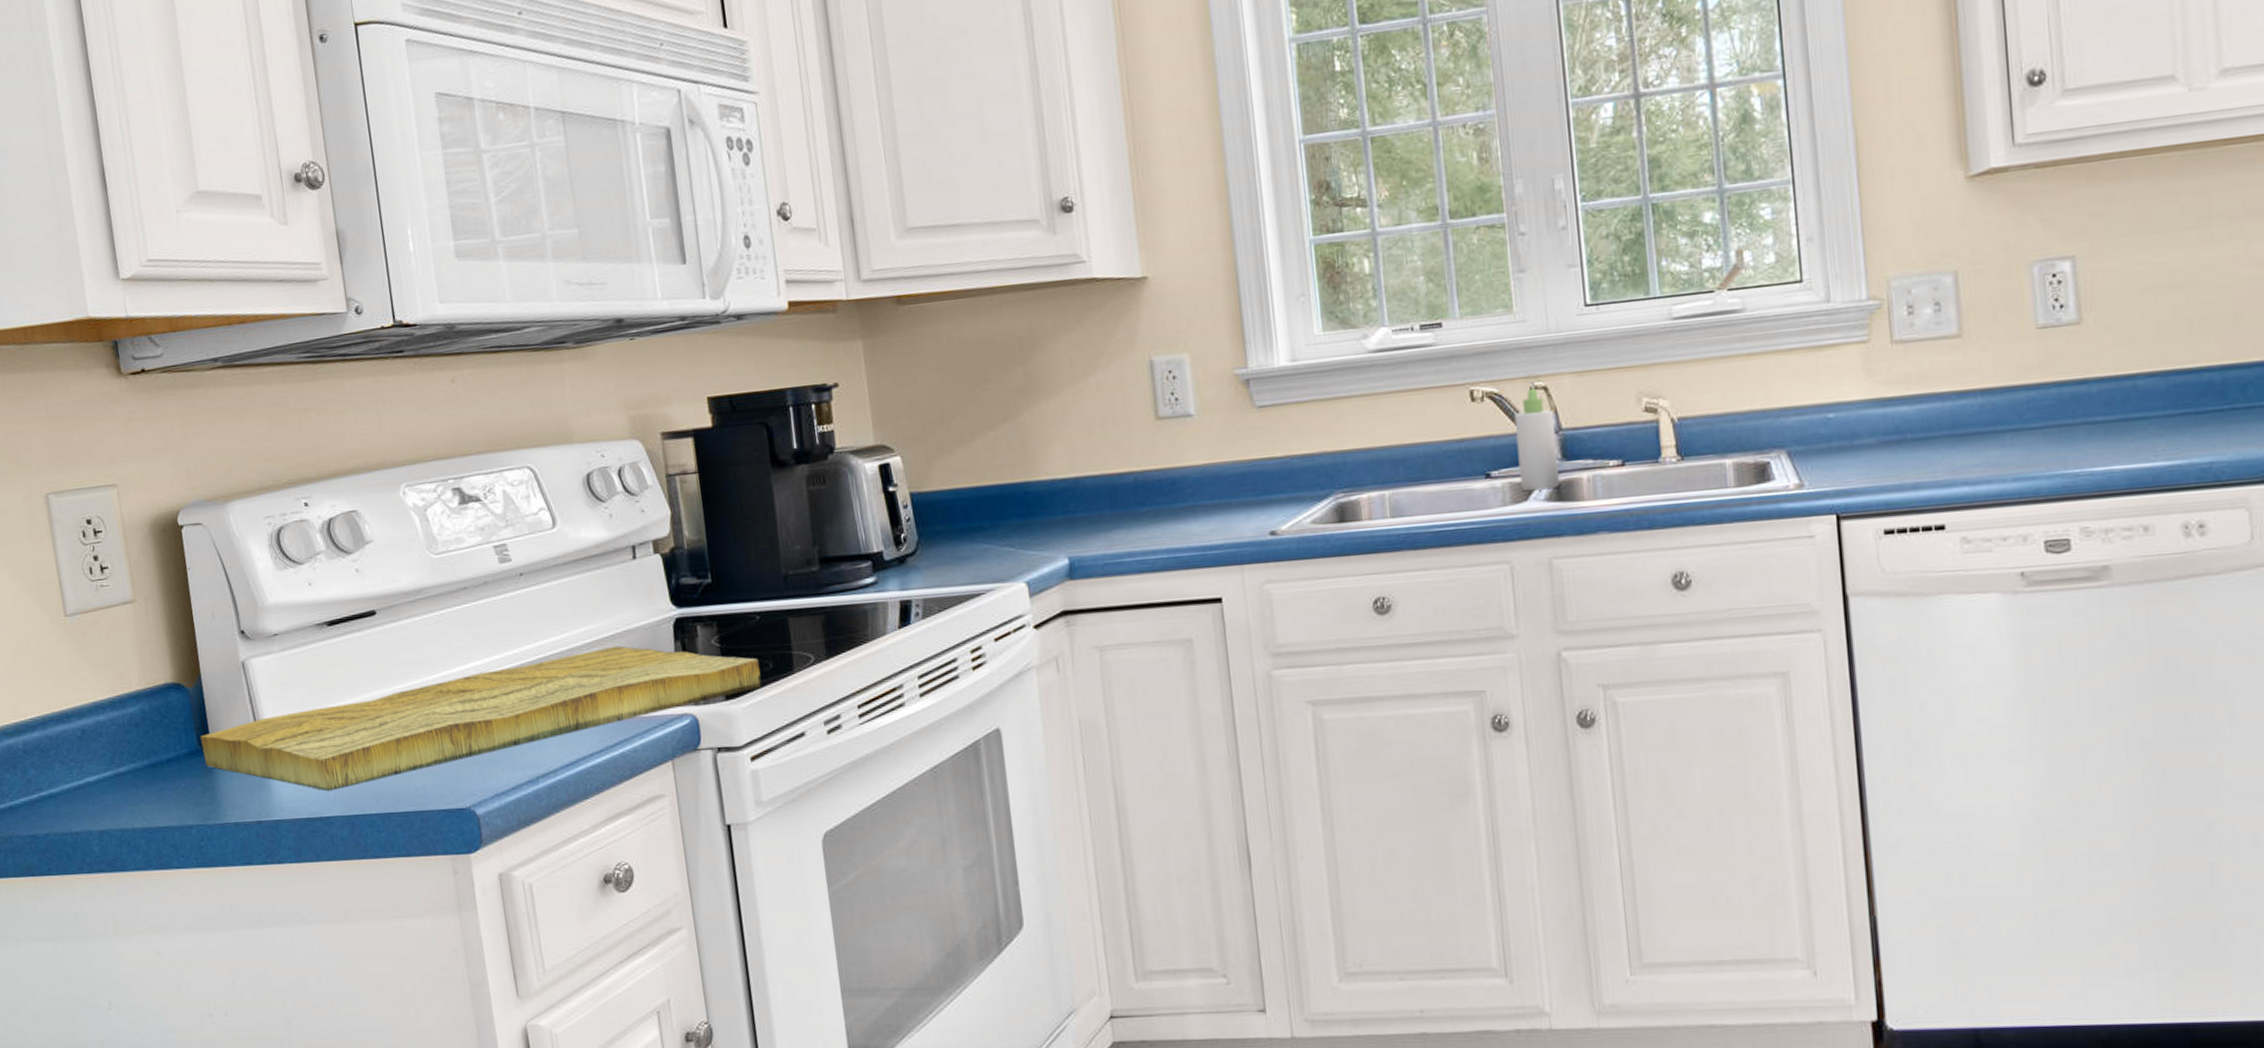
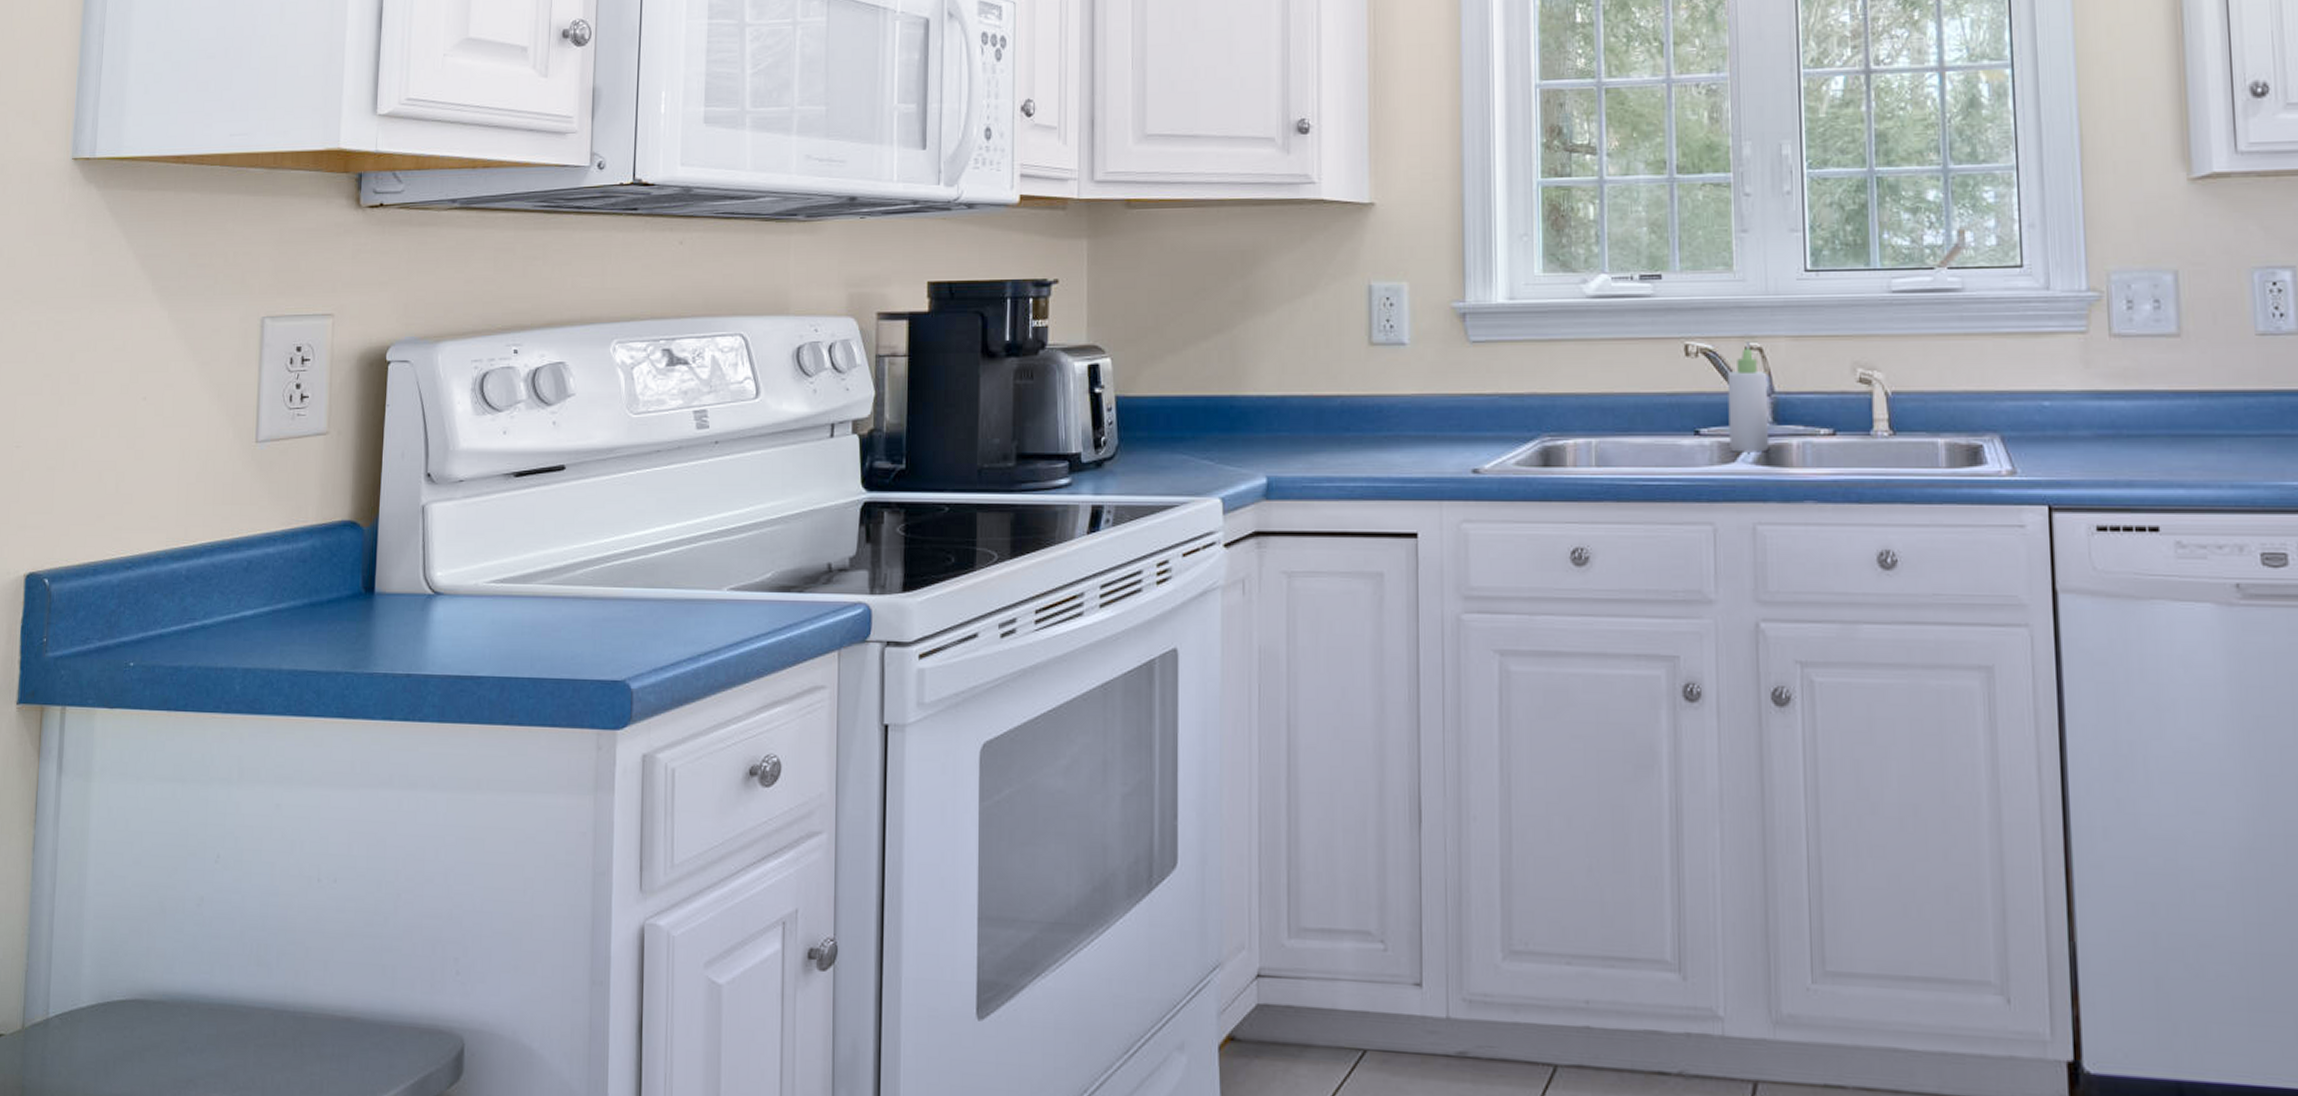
cutting board: present [200,645,763,792] -> none [365,525,942,650]

